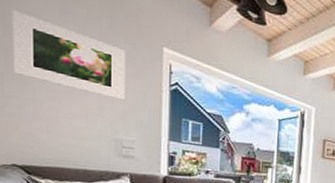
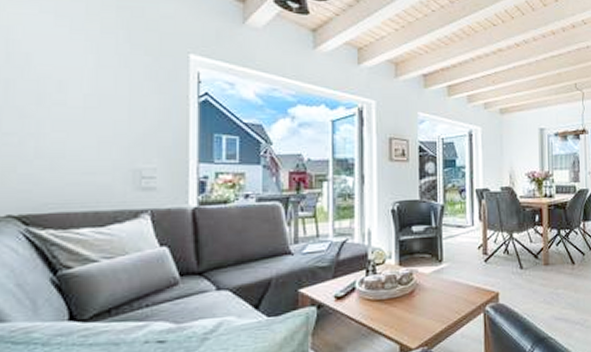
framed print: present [12,10,126,99] -> none [14,35,146,120]

